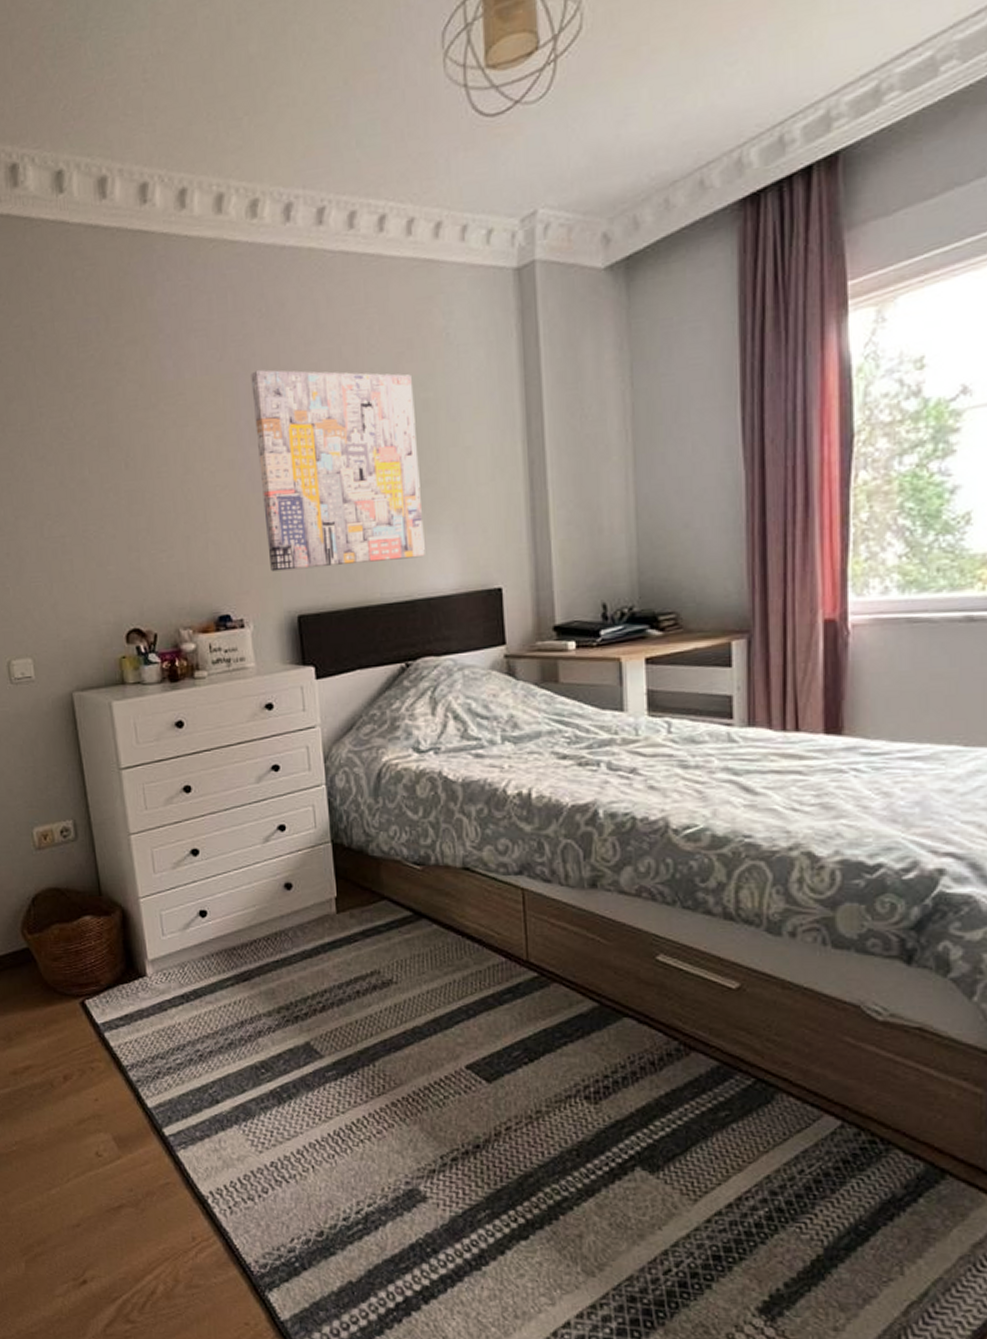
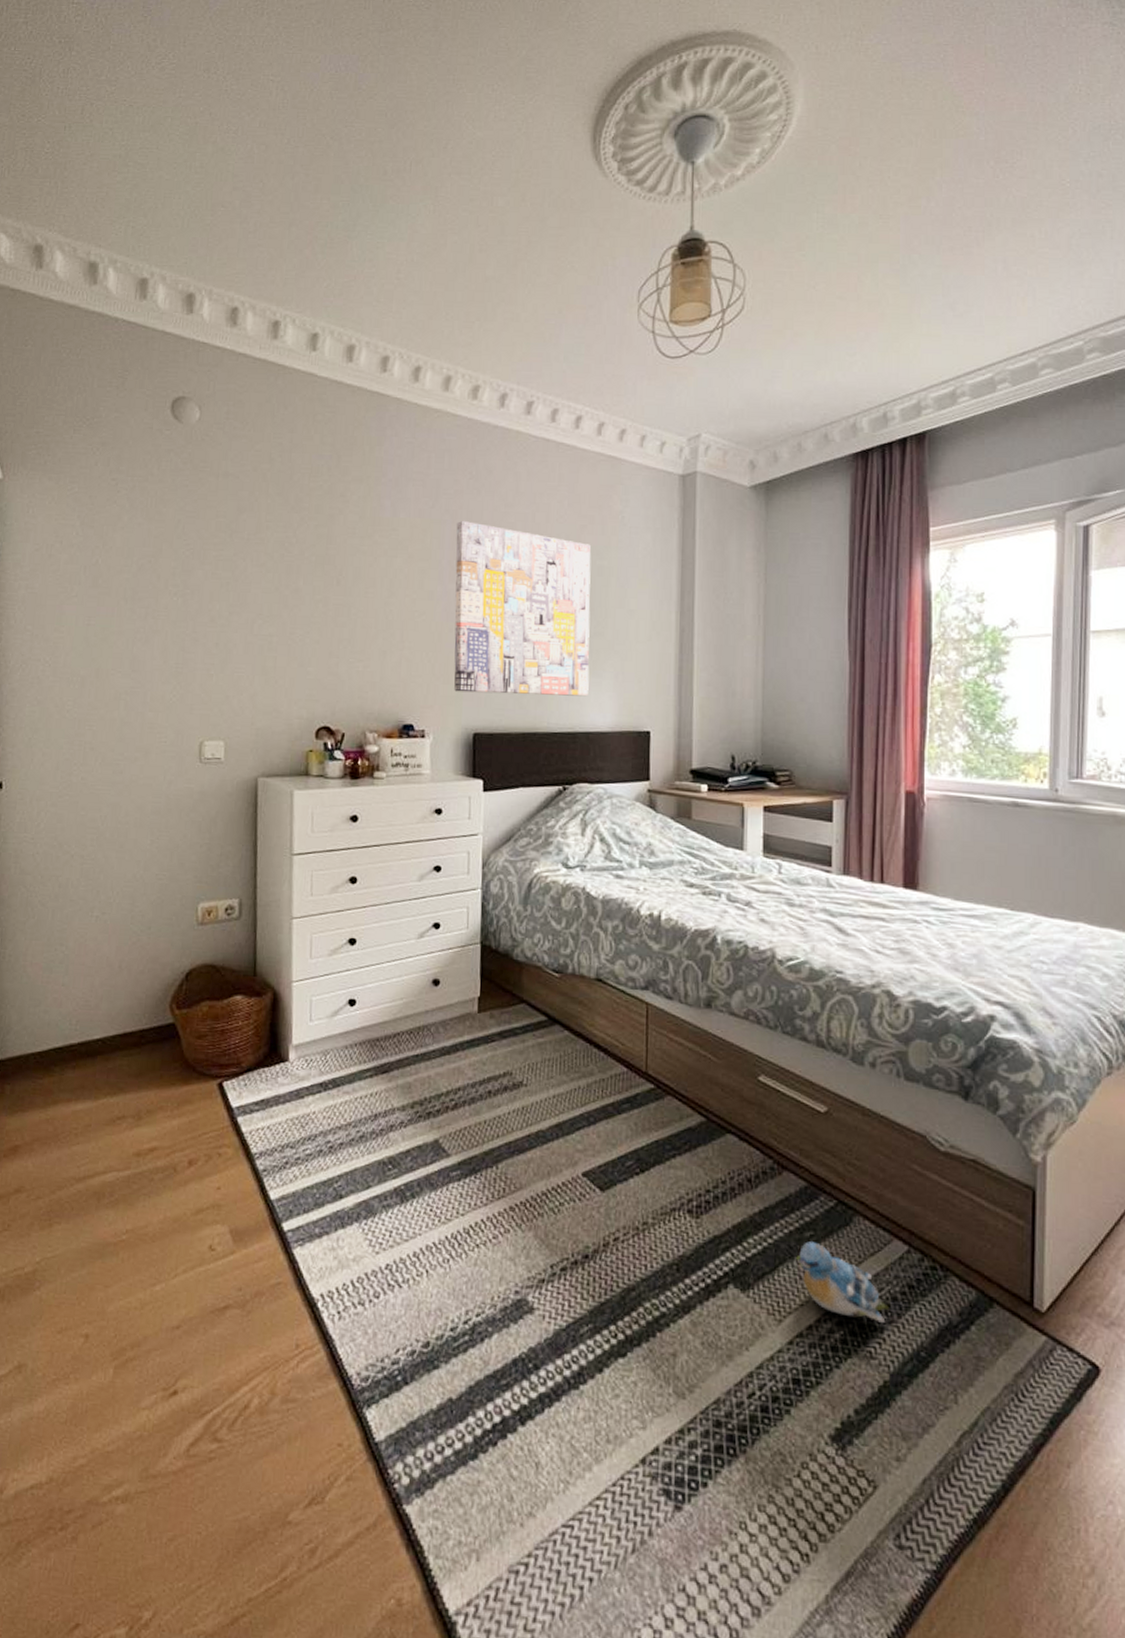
plush toy: none [711,1121,820,1199] -> present [796,1241,889,1323]

